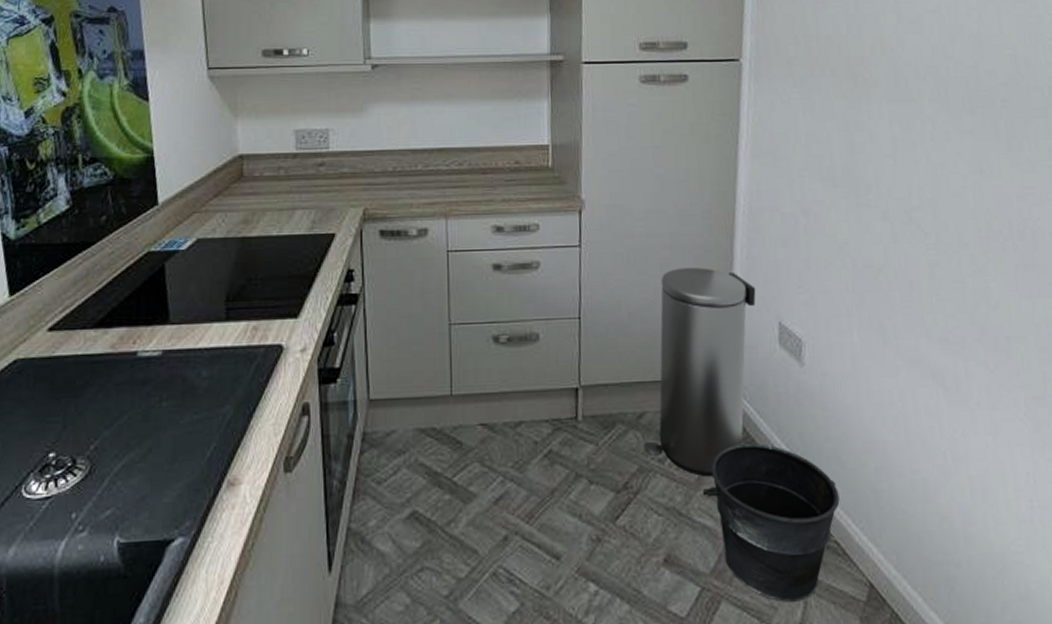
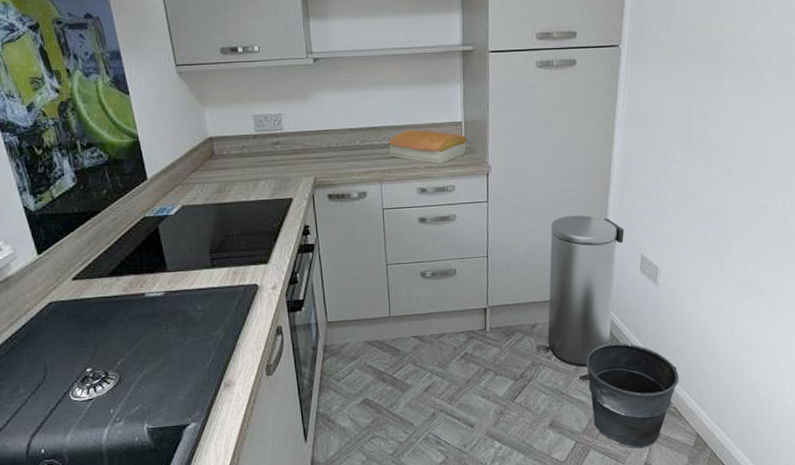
bread loaf: none [458,153,555,198] -> present [388,129,467,165]

